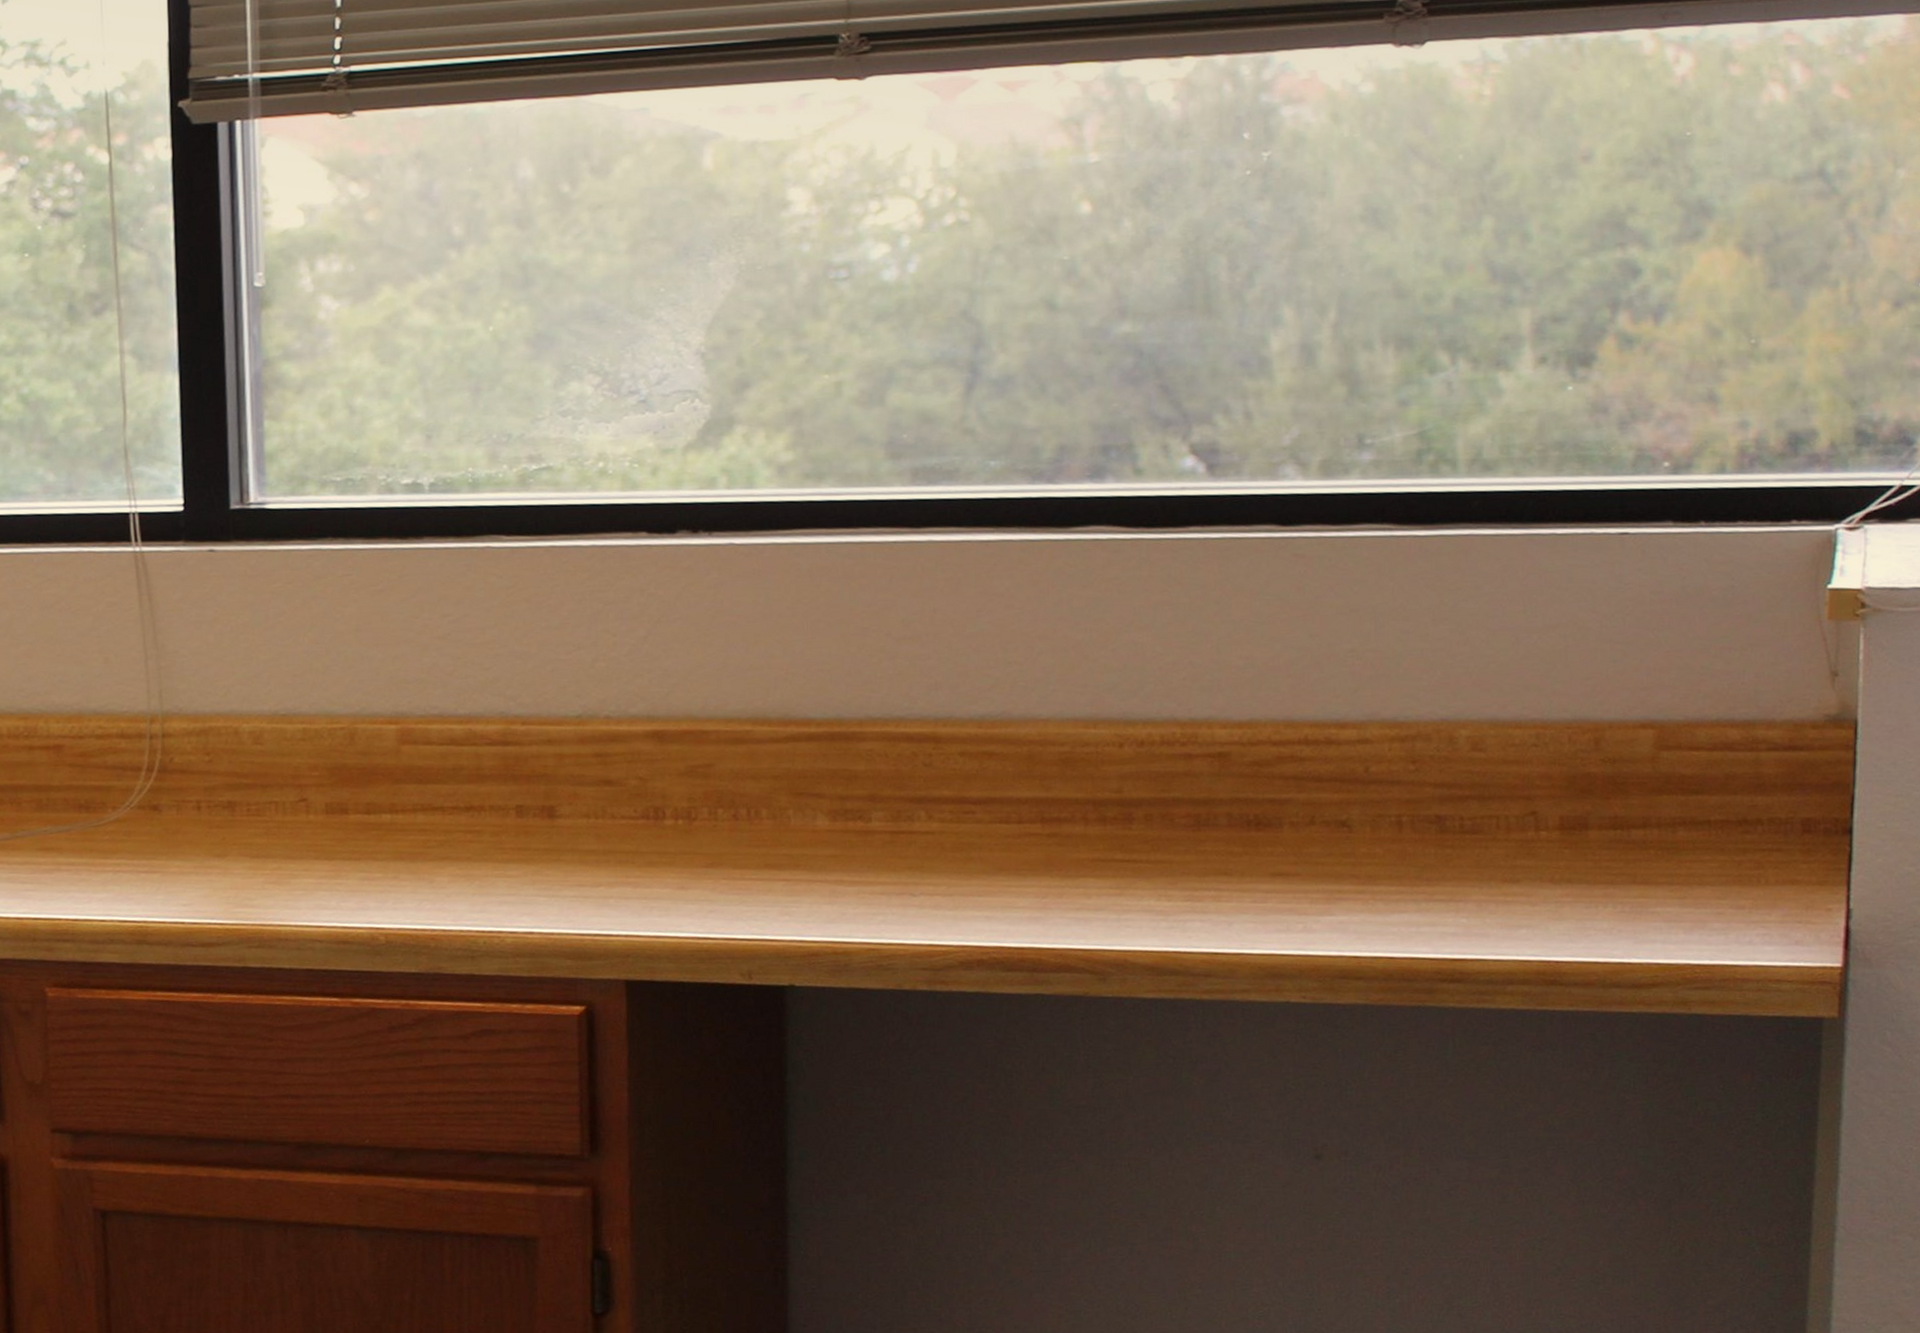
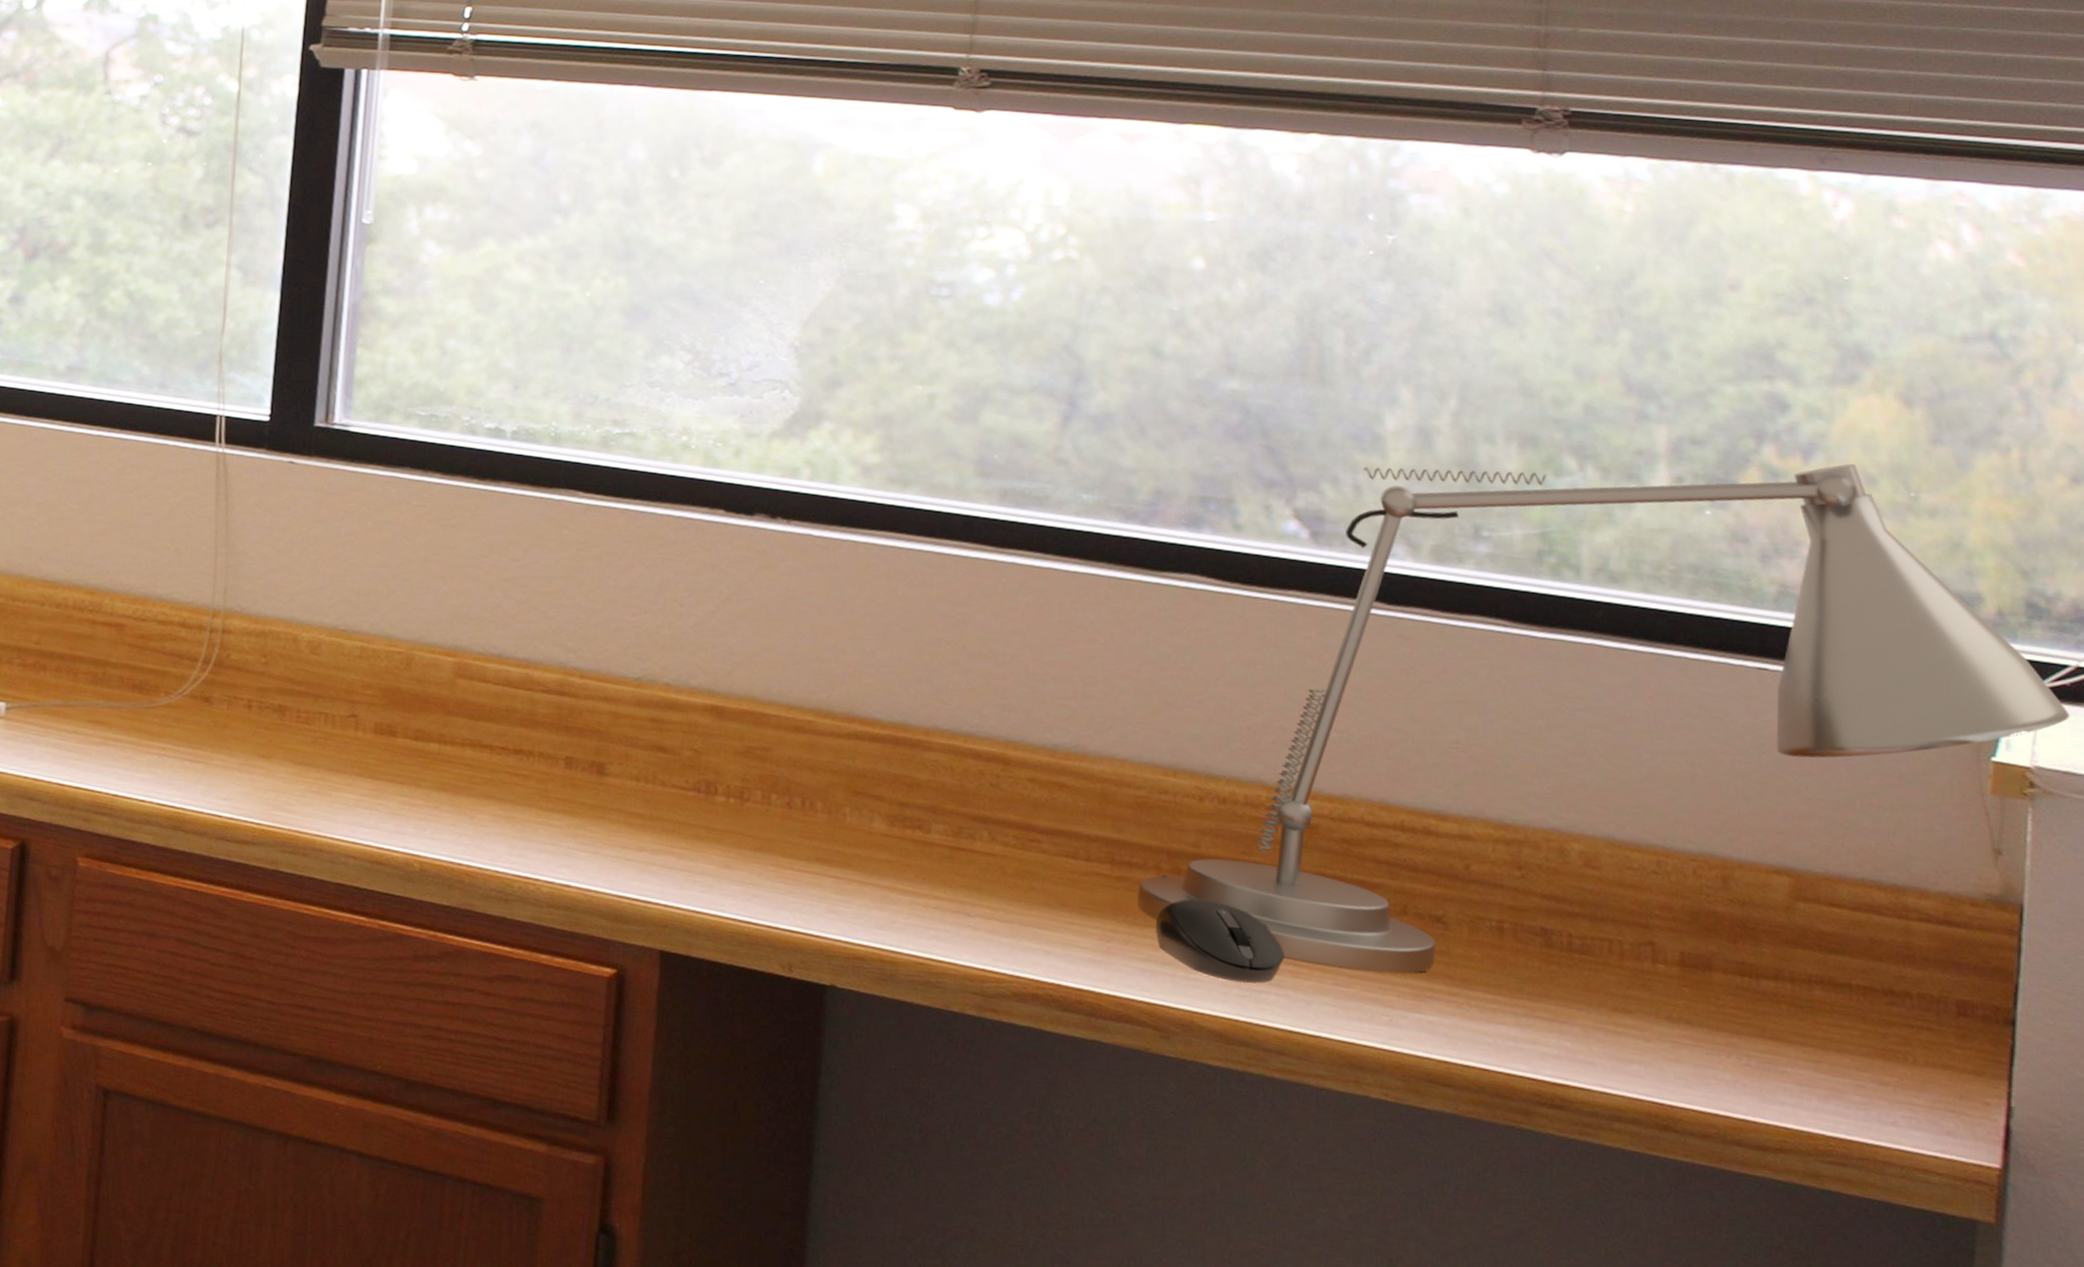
desk lamp: none [1068,318,1895,887] -> present [1137,463,2070,974]
computer mouse: none [1086,841,1206,916] -> present [1155,898,1285,984]

